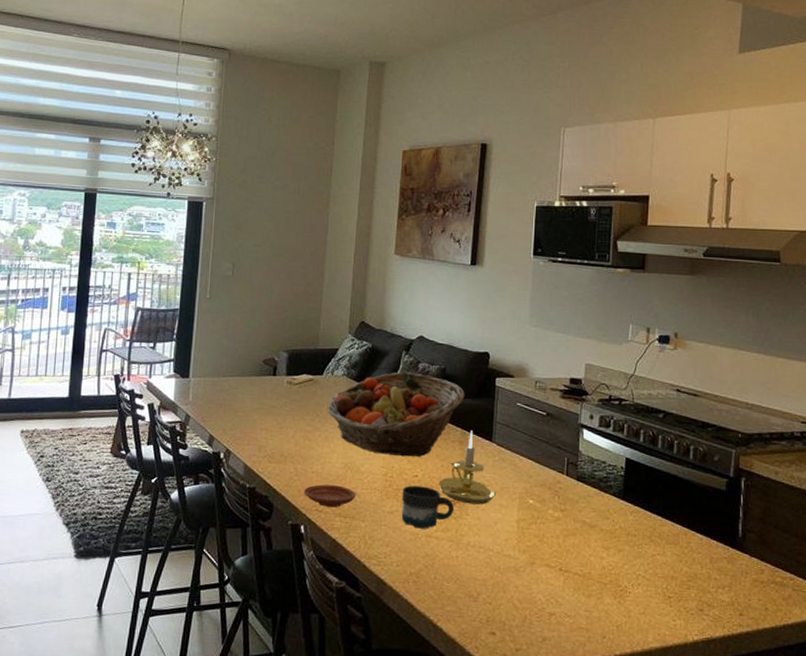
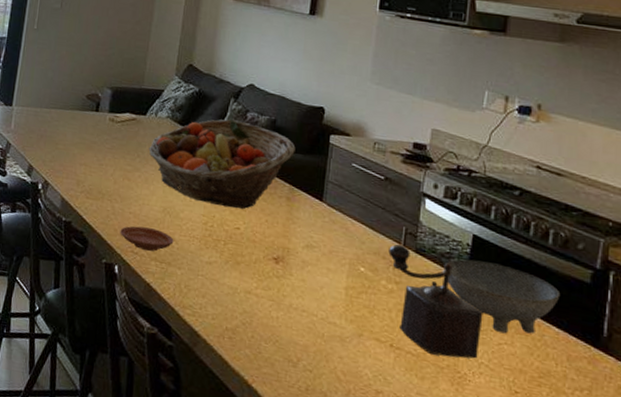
mug: present [401,485,453,529] -> none [220,237,277,285]
candle holder: present [439,431,496,505] -> none [262,187,324,266]
pepper mill: none [553,474,638,573] -> present [388,244,483,359]
bowl: none [602,481,702,546] -> present [444,259,561,334]

